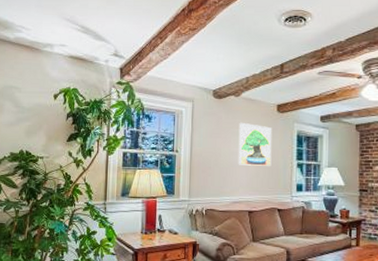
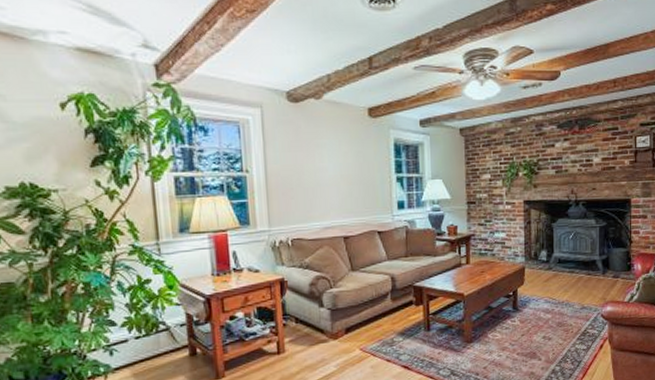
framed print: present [238,122,272,166] -> none [323,131,367,184]

